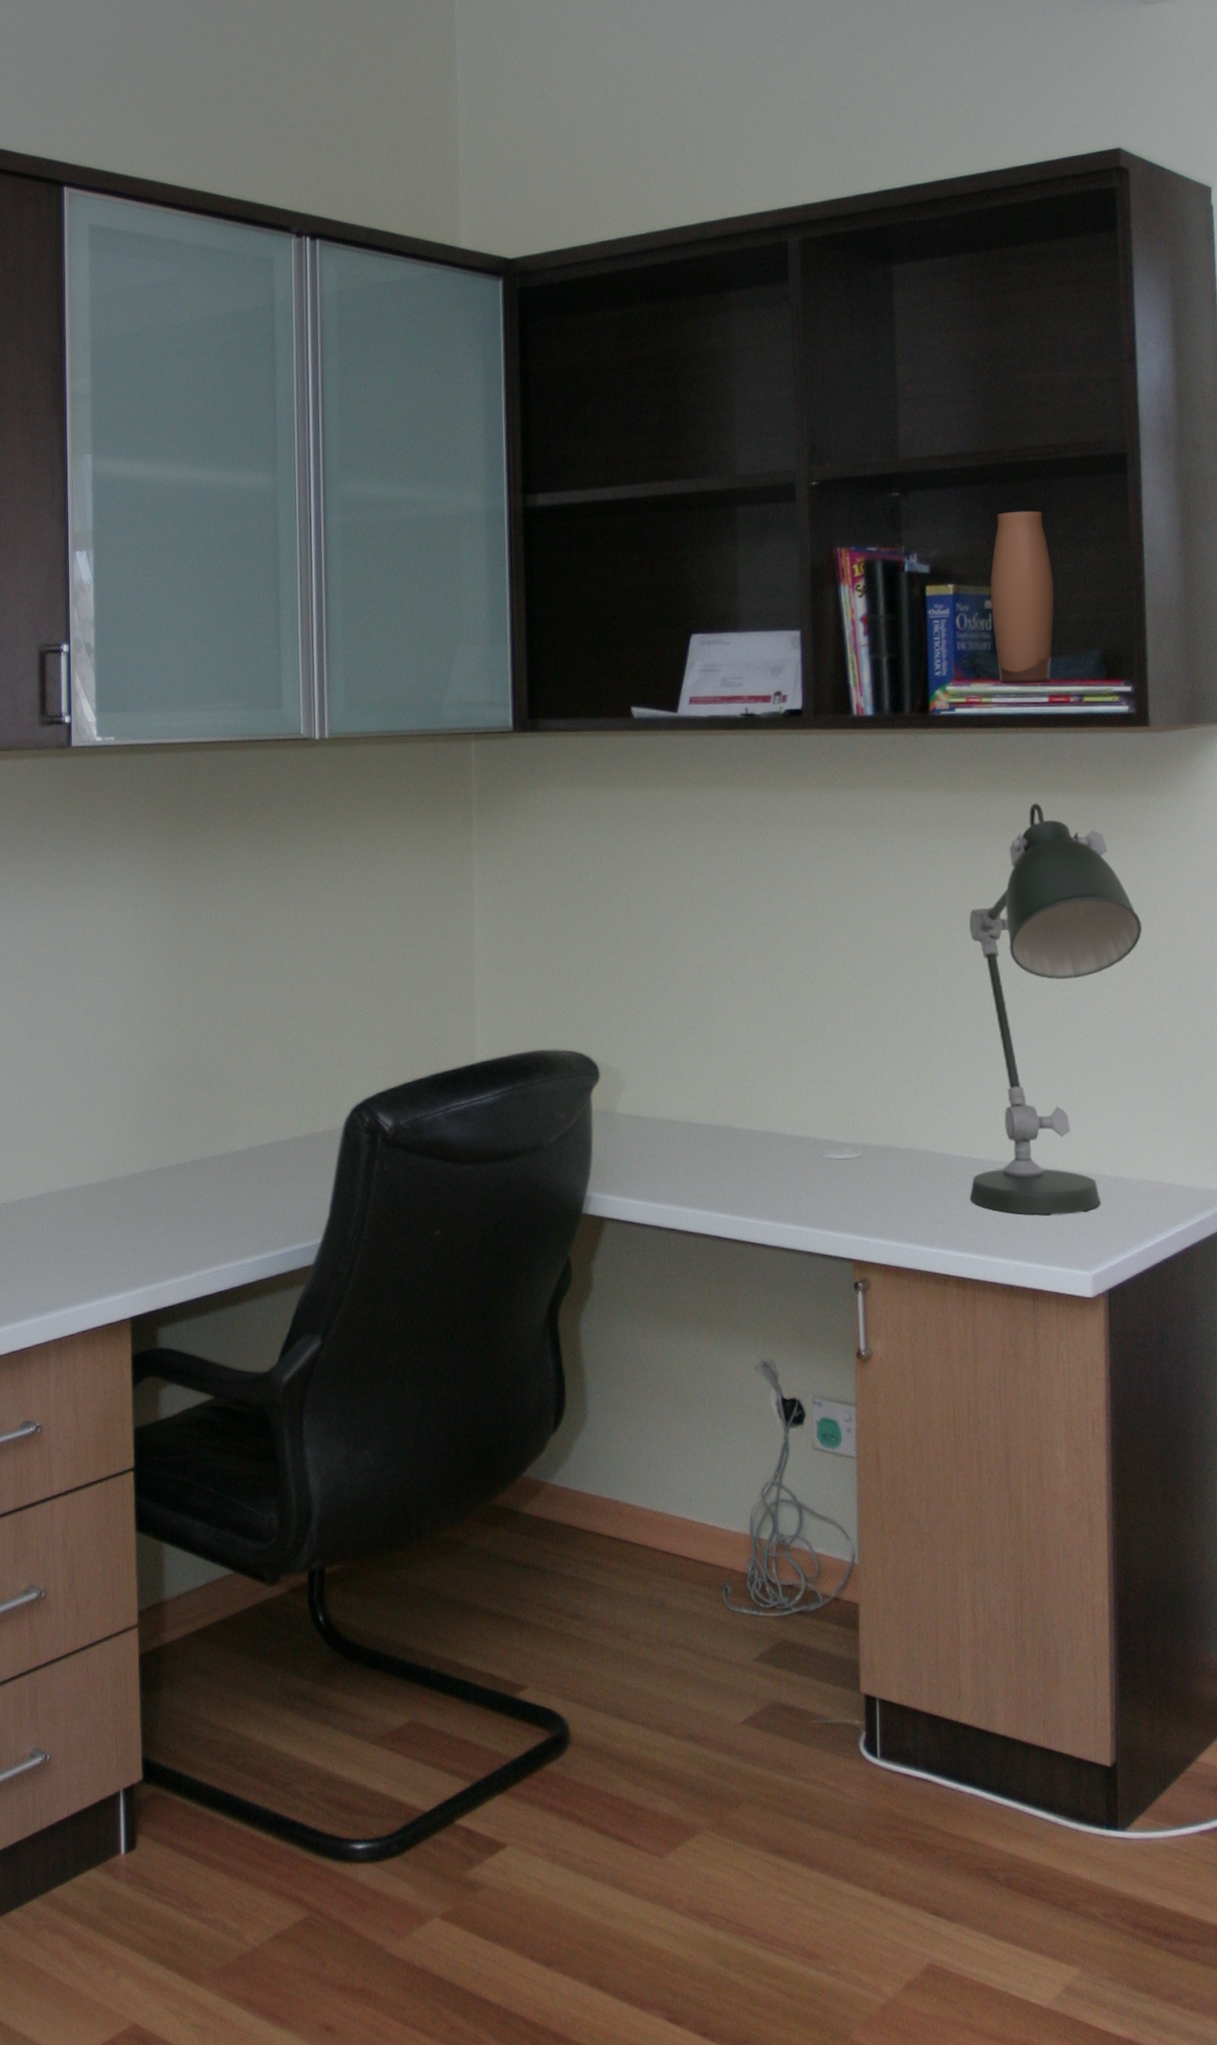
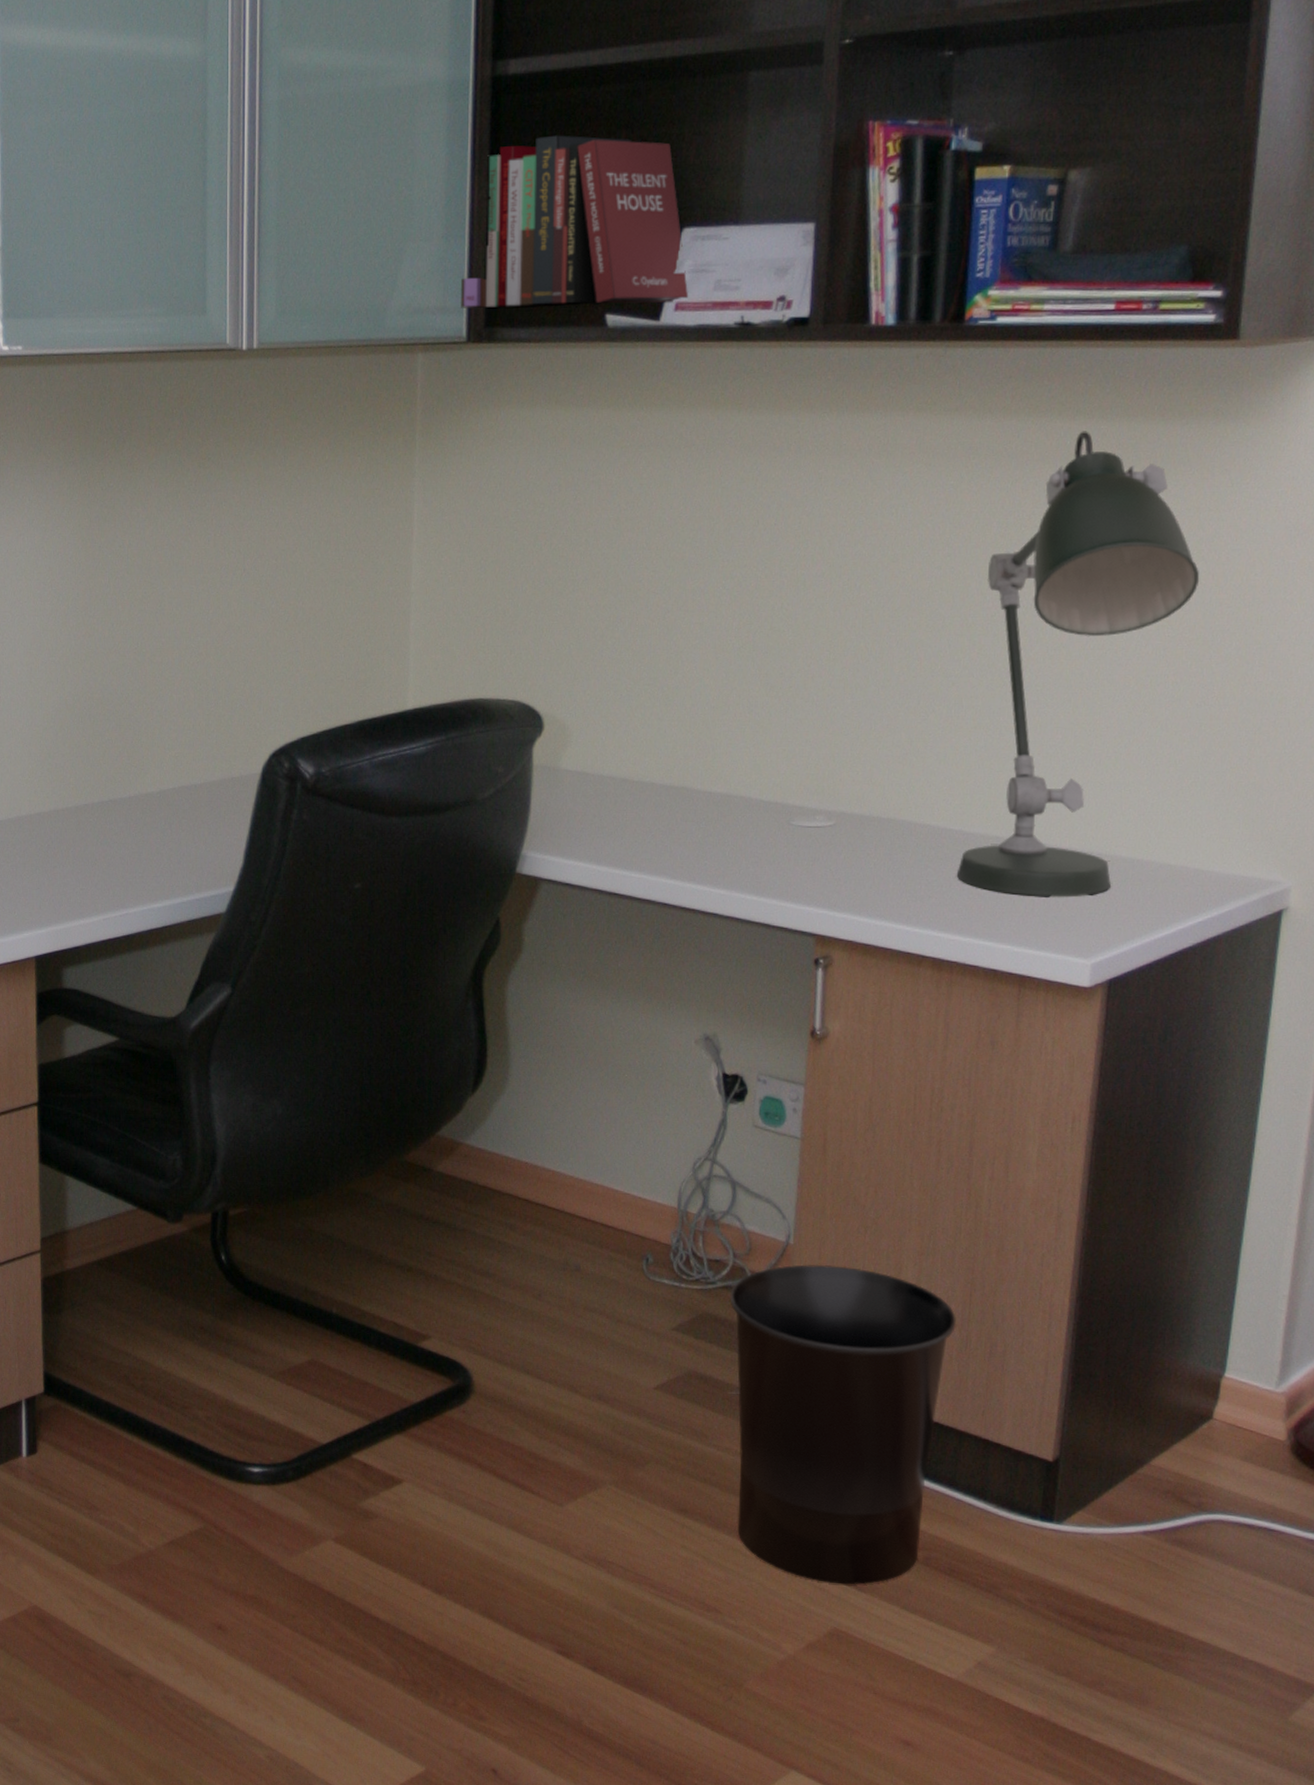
books: none [506,556,701,703] -> present [461,135,689,309]
waste bin: none [804,1582,1012,1915] -> present [730,1264,957,1585]
vase: present [990,510,1055,685] -> none [1054,71,1139,288]

